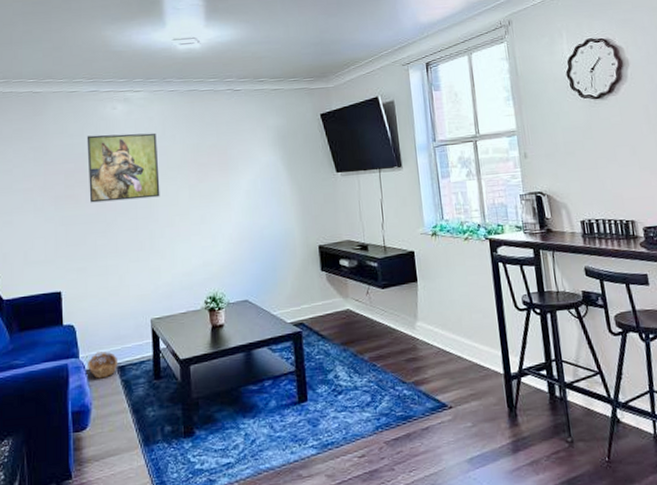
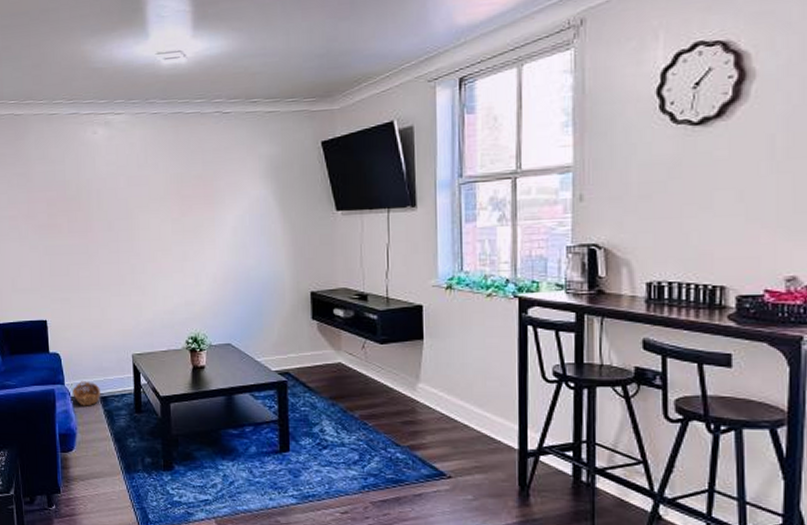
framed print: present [86,132,160,203] -> none [68,160,142,233]

